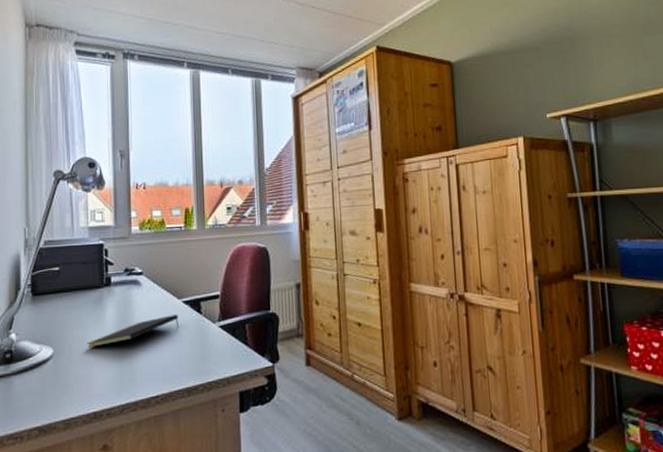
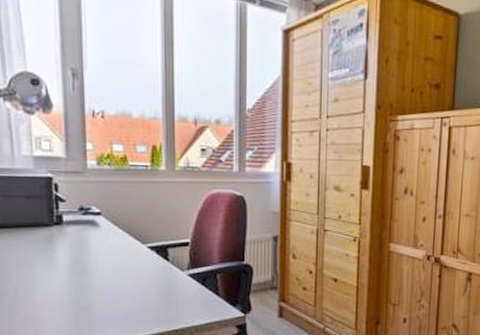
notepad: present [87,315,179,349] -> none [35,260,143,291]

